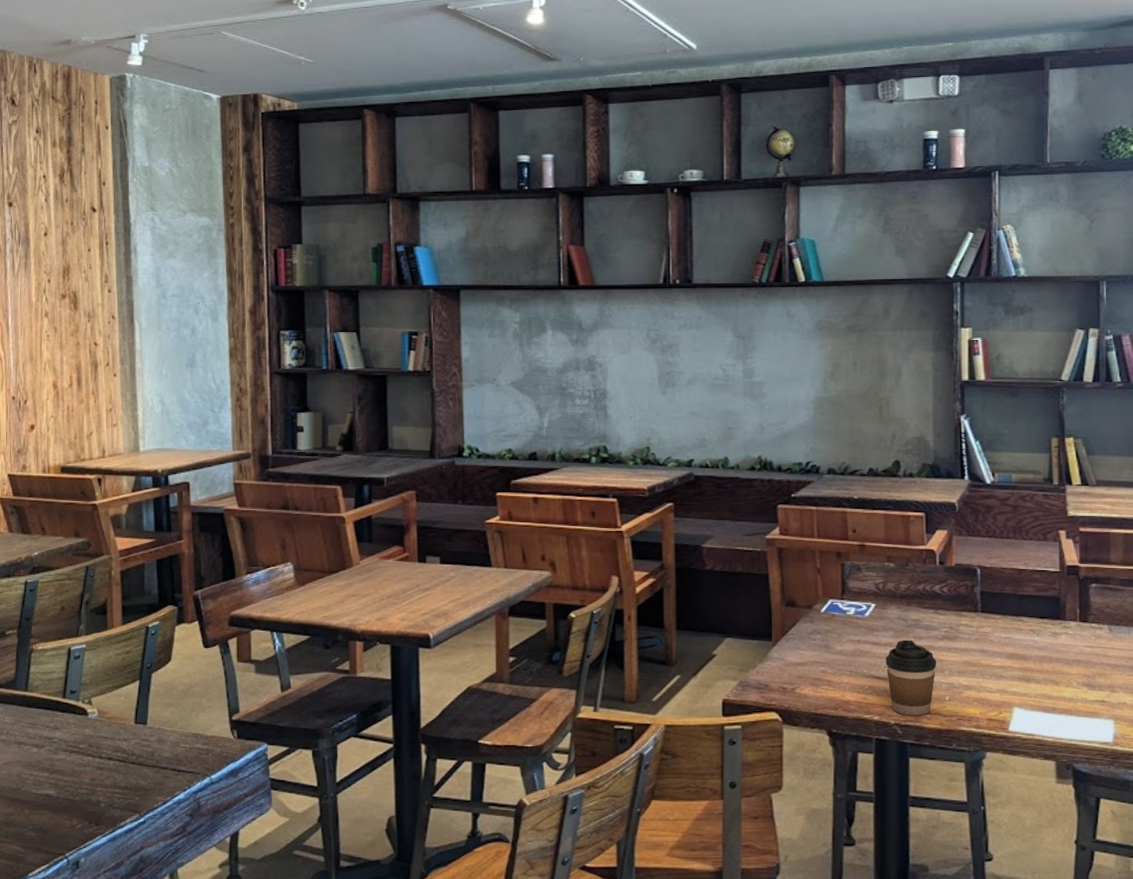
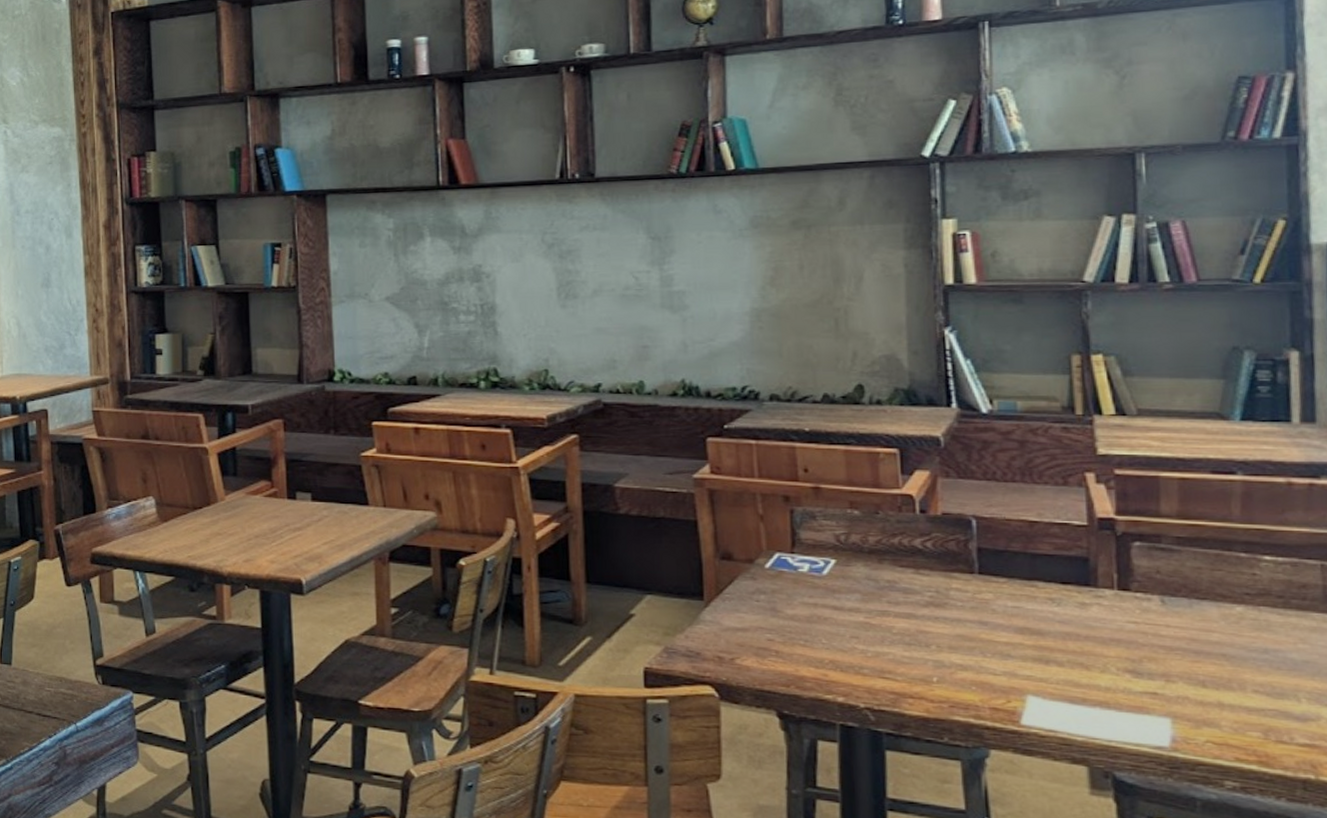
coffee cup: present [885,640,937,716] -> none [851,605,920,700]

